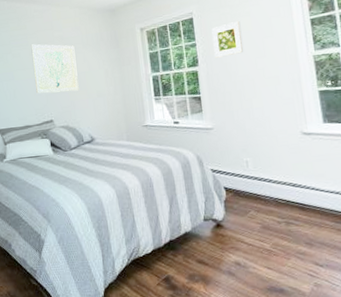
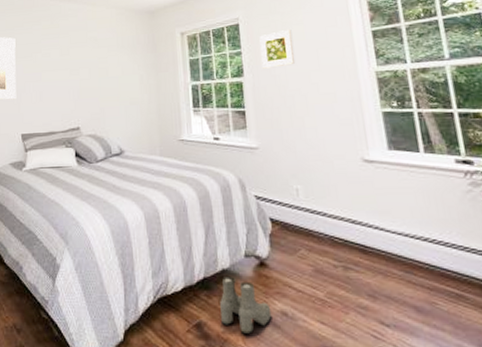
wall art: present [31,44,79,94] -> none [62,44,110,98]
boots: none [184,237,228,282] -> present [220,275,272,334]

